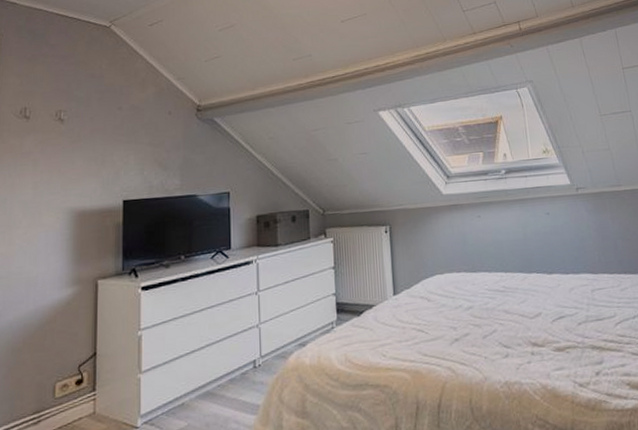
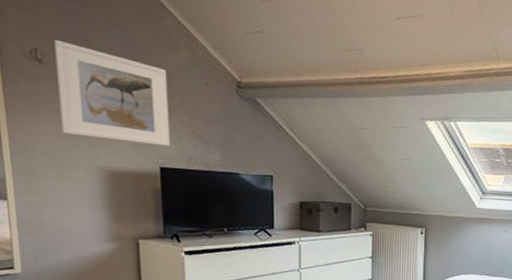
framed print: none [38,96,134,182] -> present [54,39,171,146]

